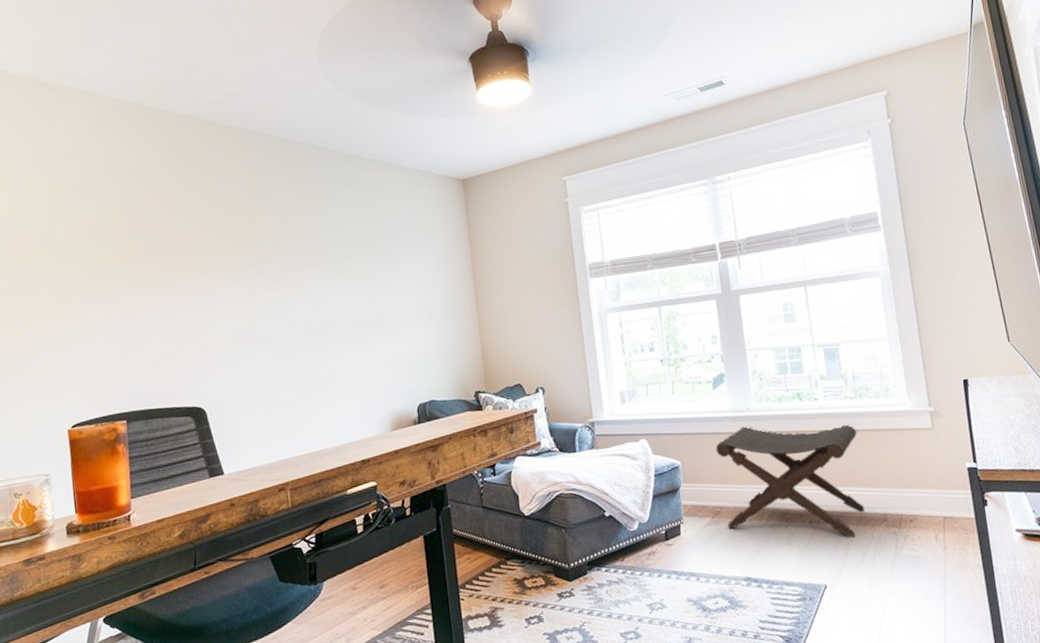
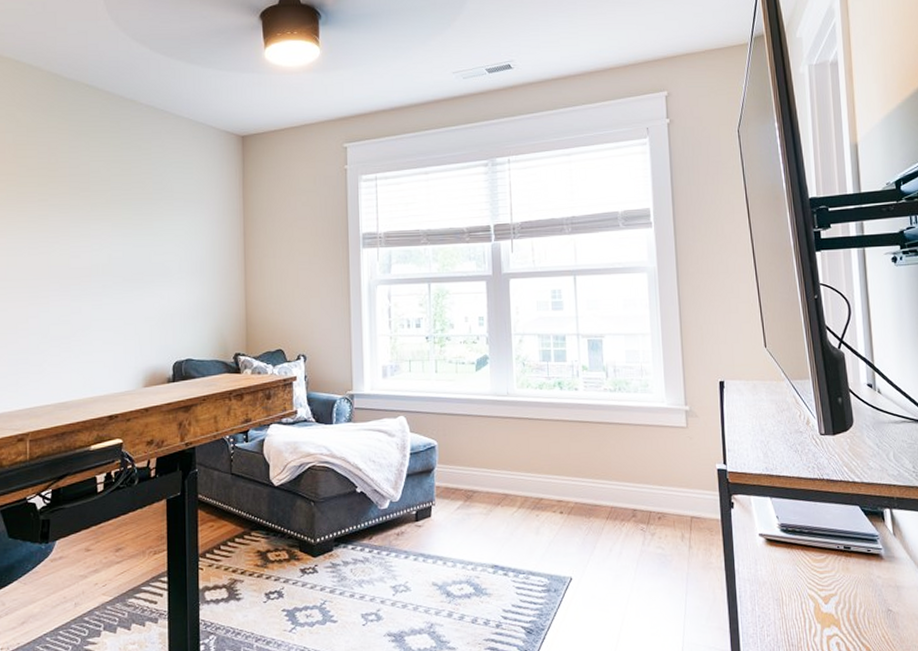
footstool: present [715,424,866,538] -> none [473,410,616,531]

